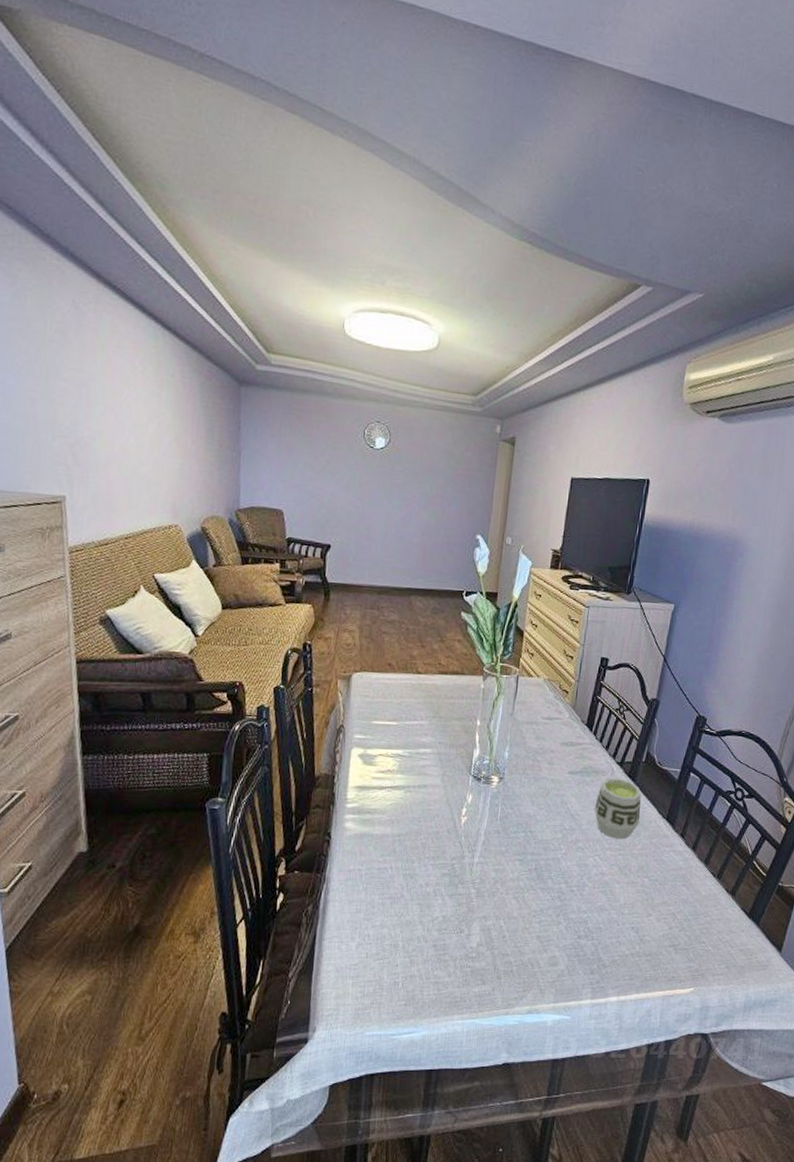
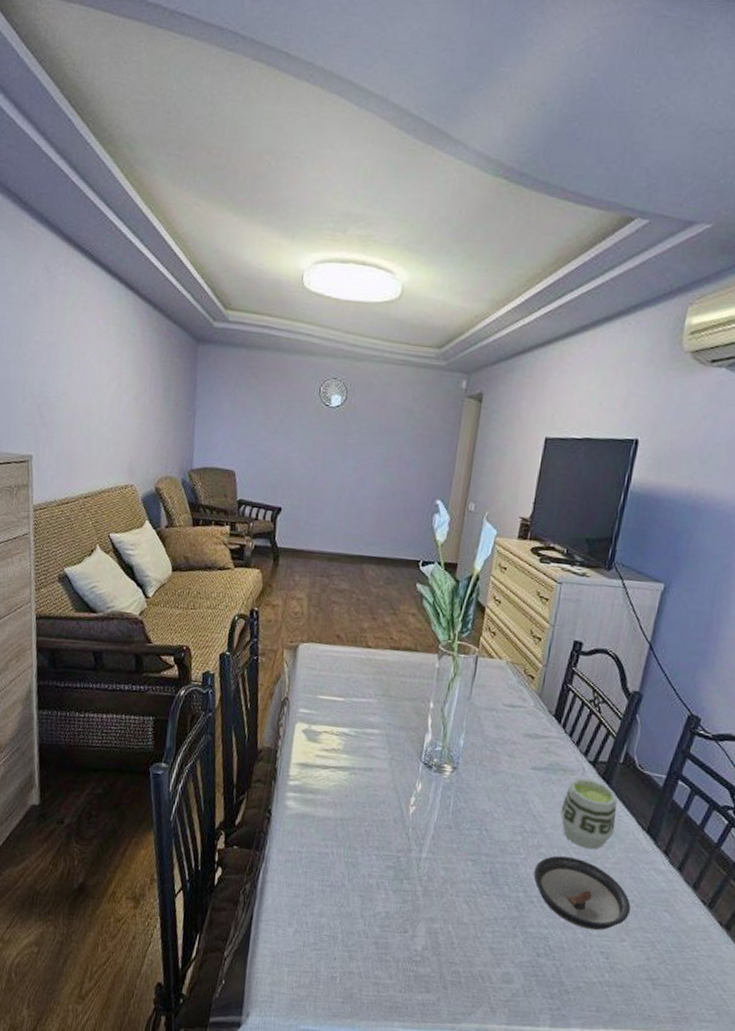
saucer: none [573,848,655,910] -> present [533,855,631,931]

